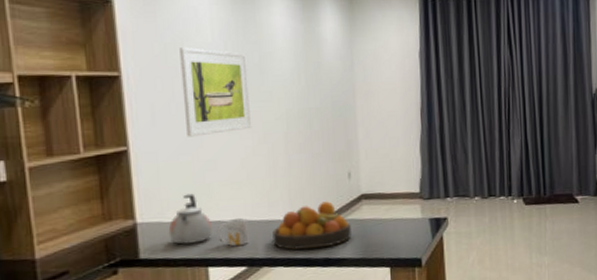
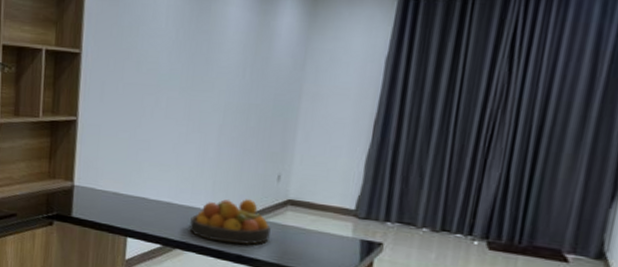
kettle: present [168,193,212,245] -> none [98,167,137,214]
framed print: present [179,46,252,137] -> none [128,30,196,117]
mug: present [217,217,249,247] -> none [139,197,170,225]

